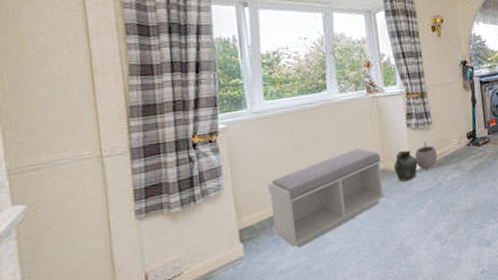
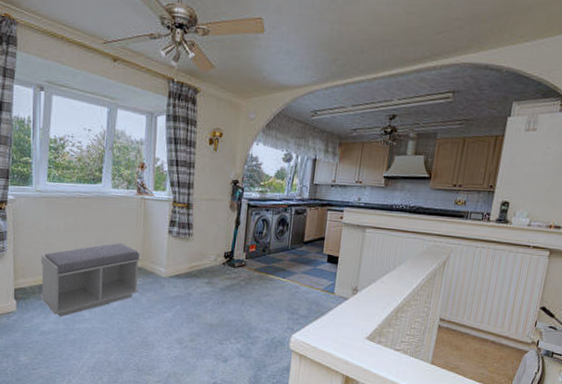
ceramic jug: present [394,150,418,182] -> none [150,254,173,284]
plant pot: present [414,141,438,170] -> none [170,251,193,277]

